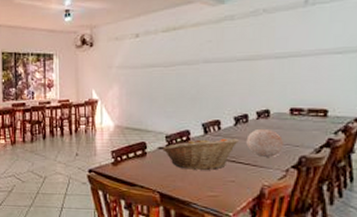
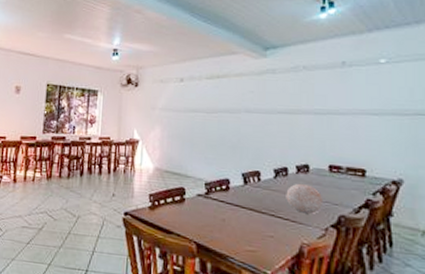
fruit basket: present [162,138,239,171] -> none [201,187,278,223]

